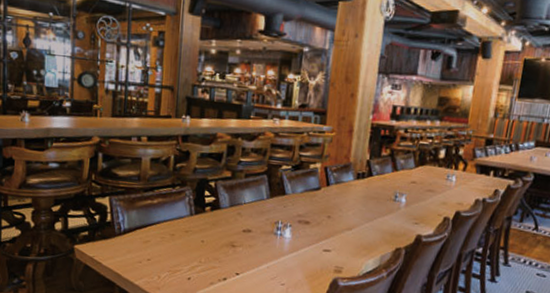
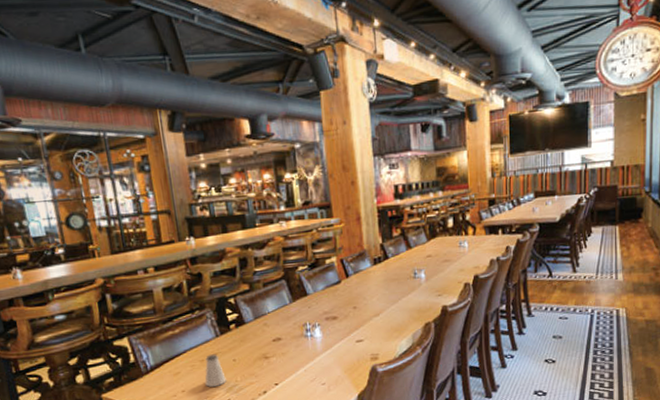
saltshaker: none [170,230,191,263] -> present [204,354,226,387]

